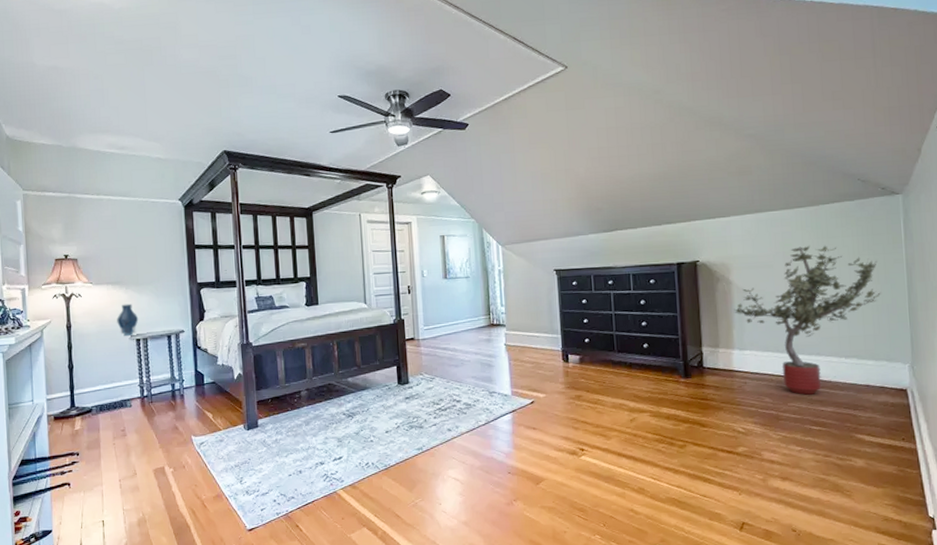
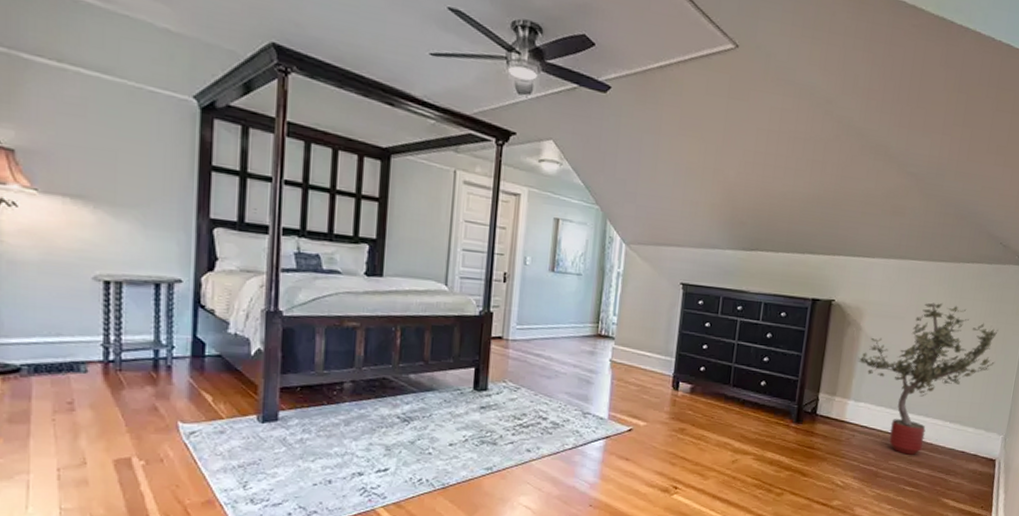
vase: present [117,303,139,337] -> none [74,228,111,276]

